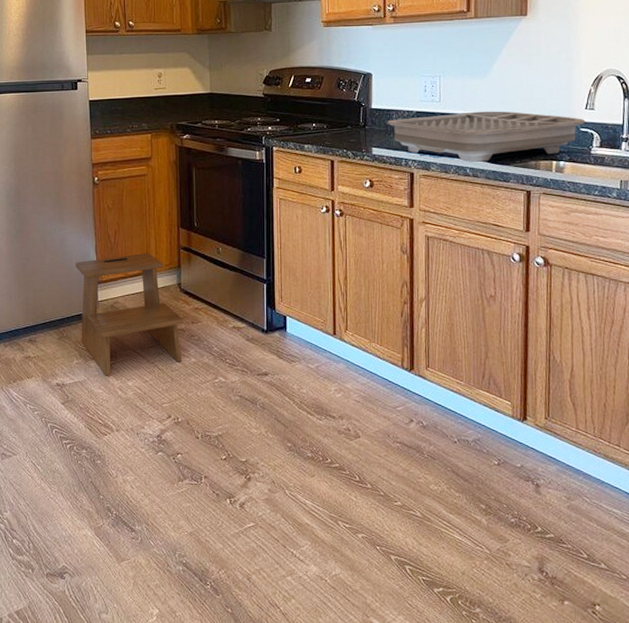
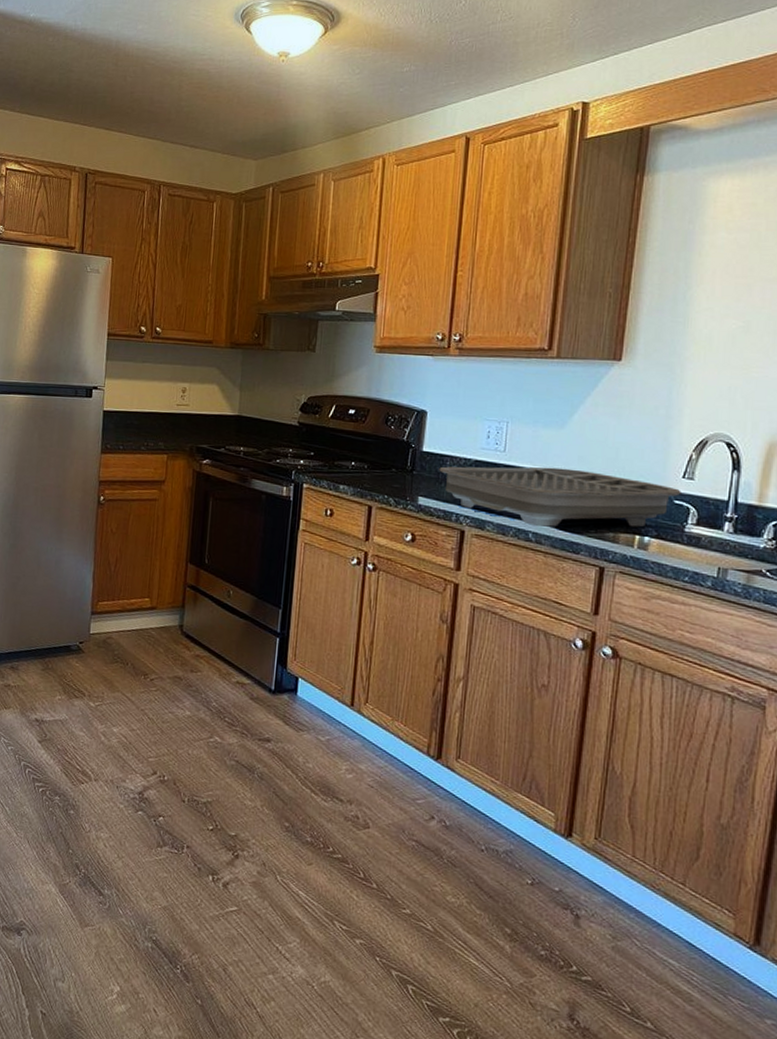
step stool: present [75,253,183,376] -> none [66,586,182,719]

